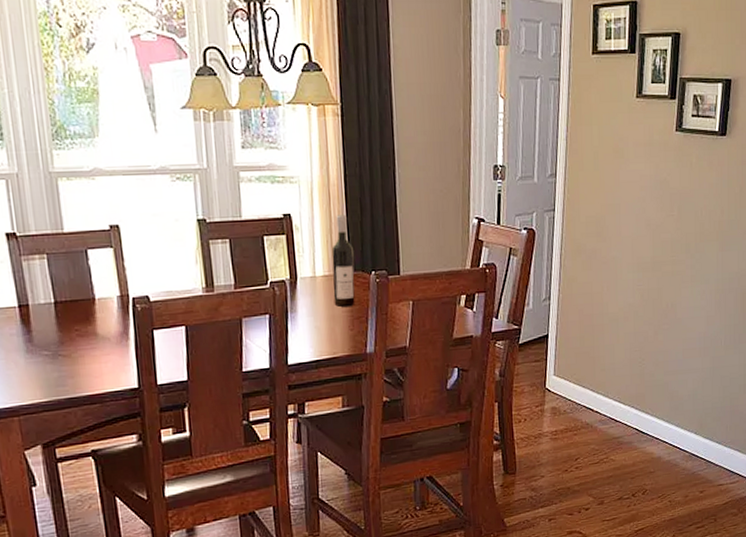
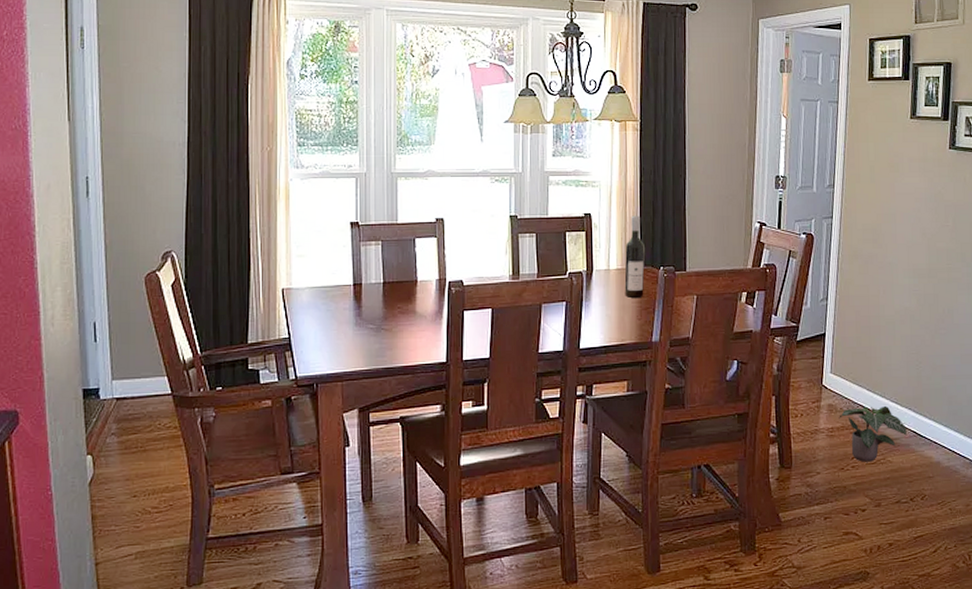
potted plant: none [562,405,629,463] -> present [839,405,907,462]

